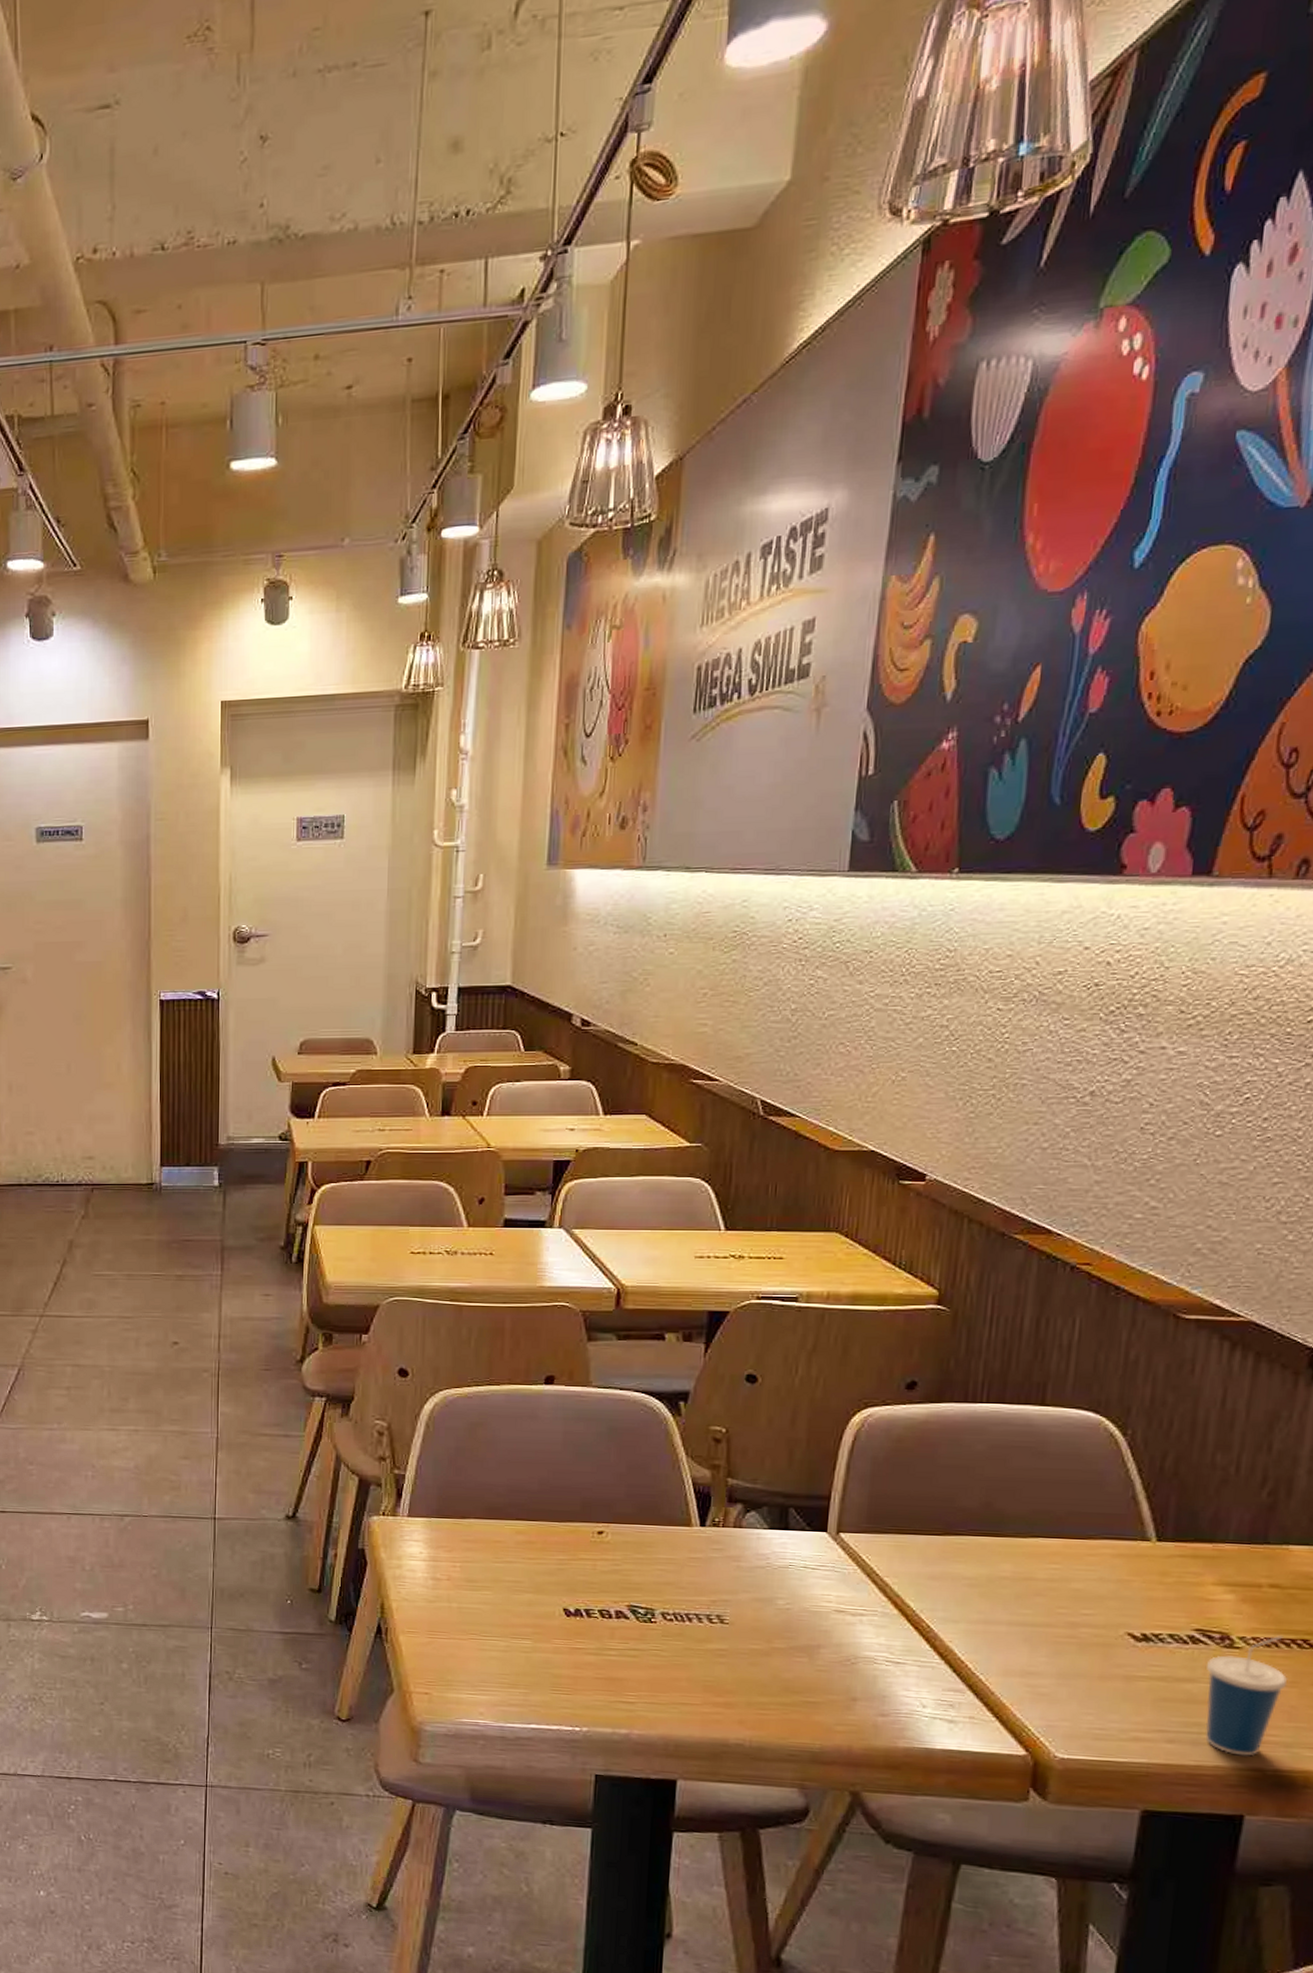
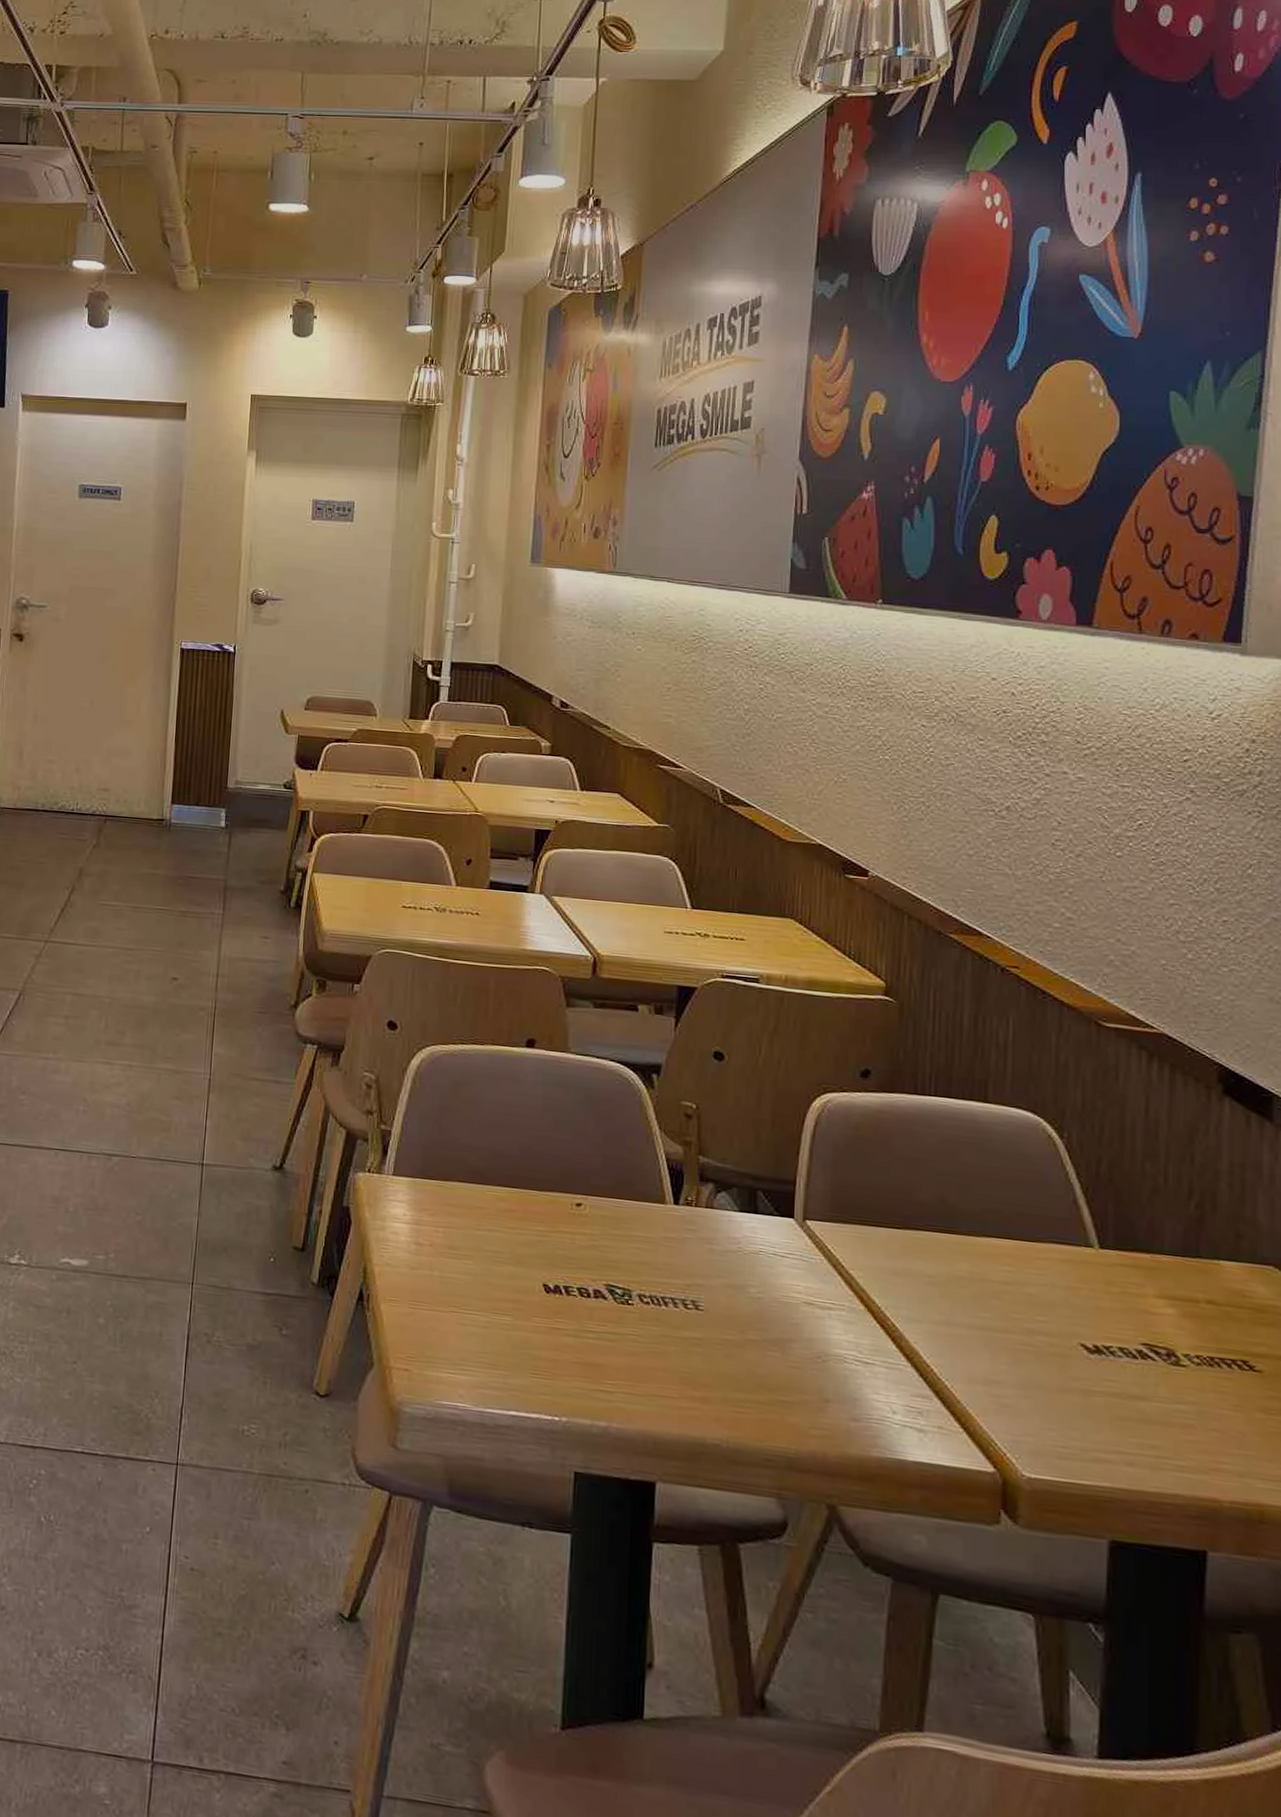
cup: present [1205,1636,1288,1756] -> none [1157,1355,1233,1485]

